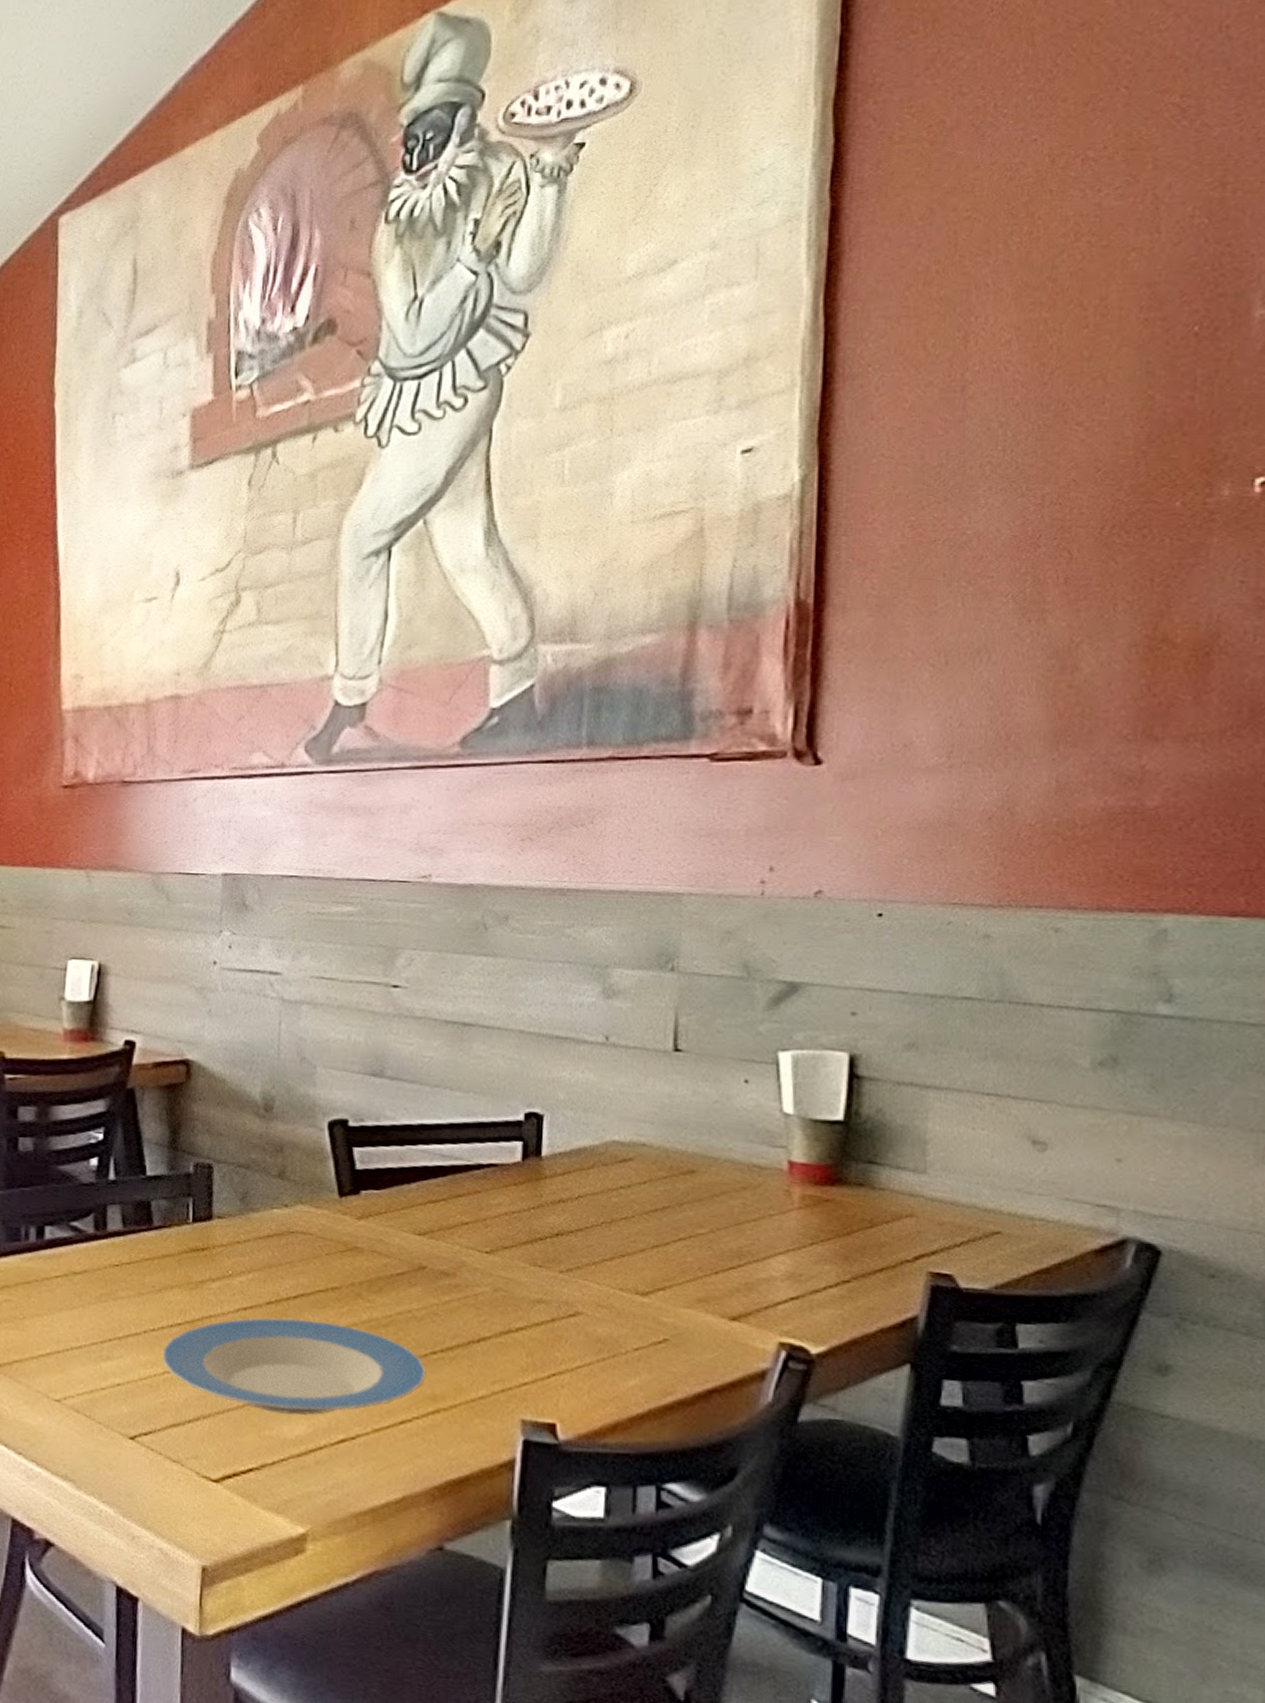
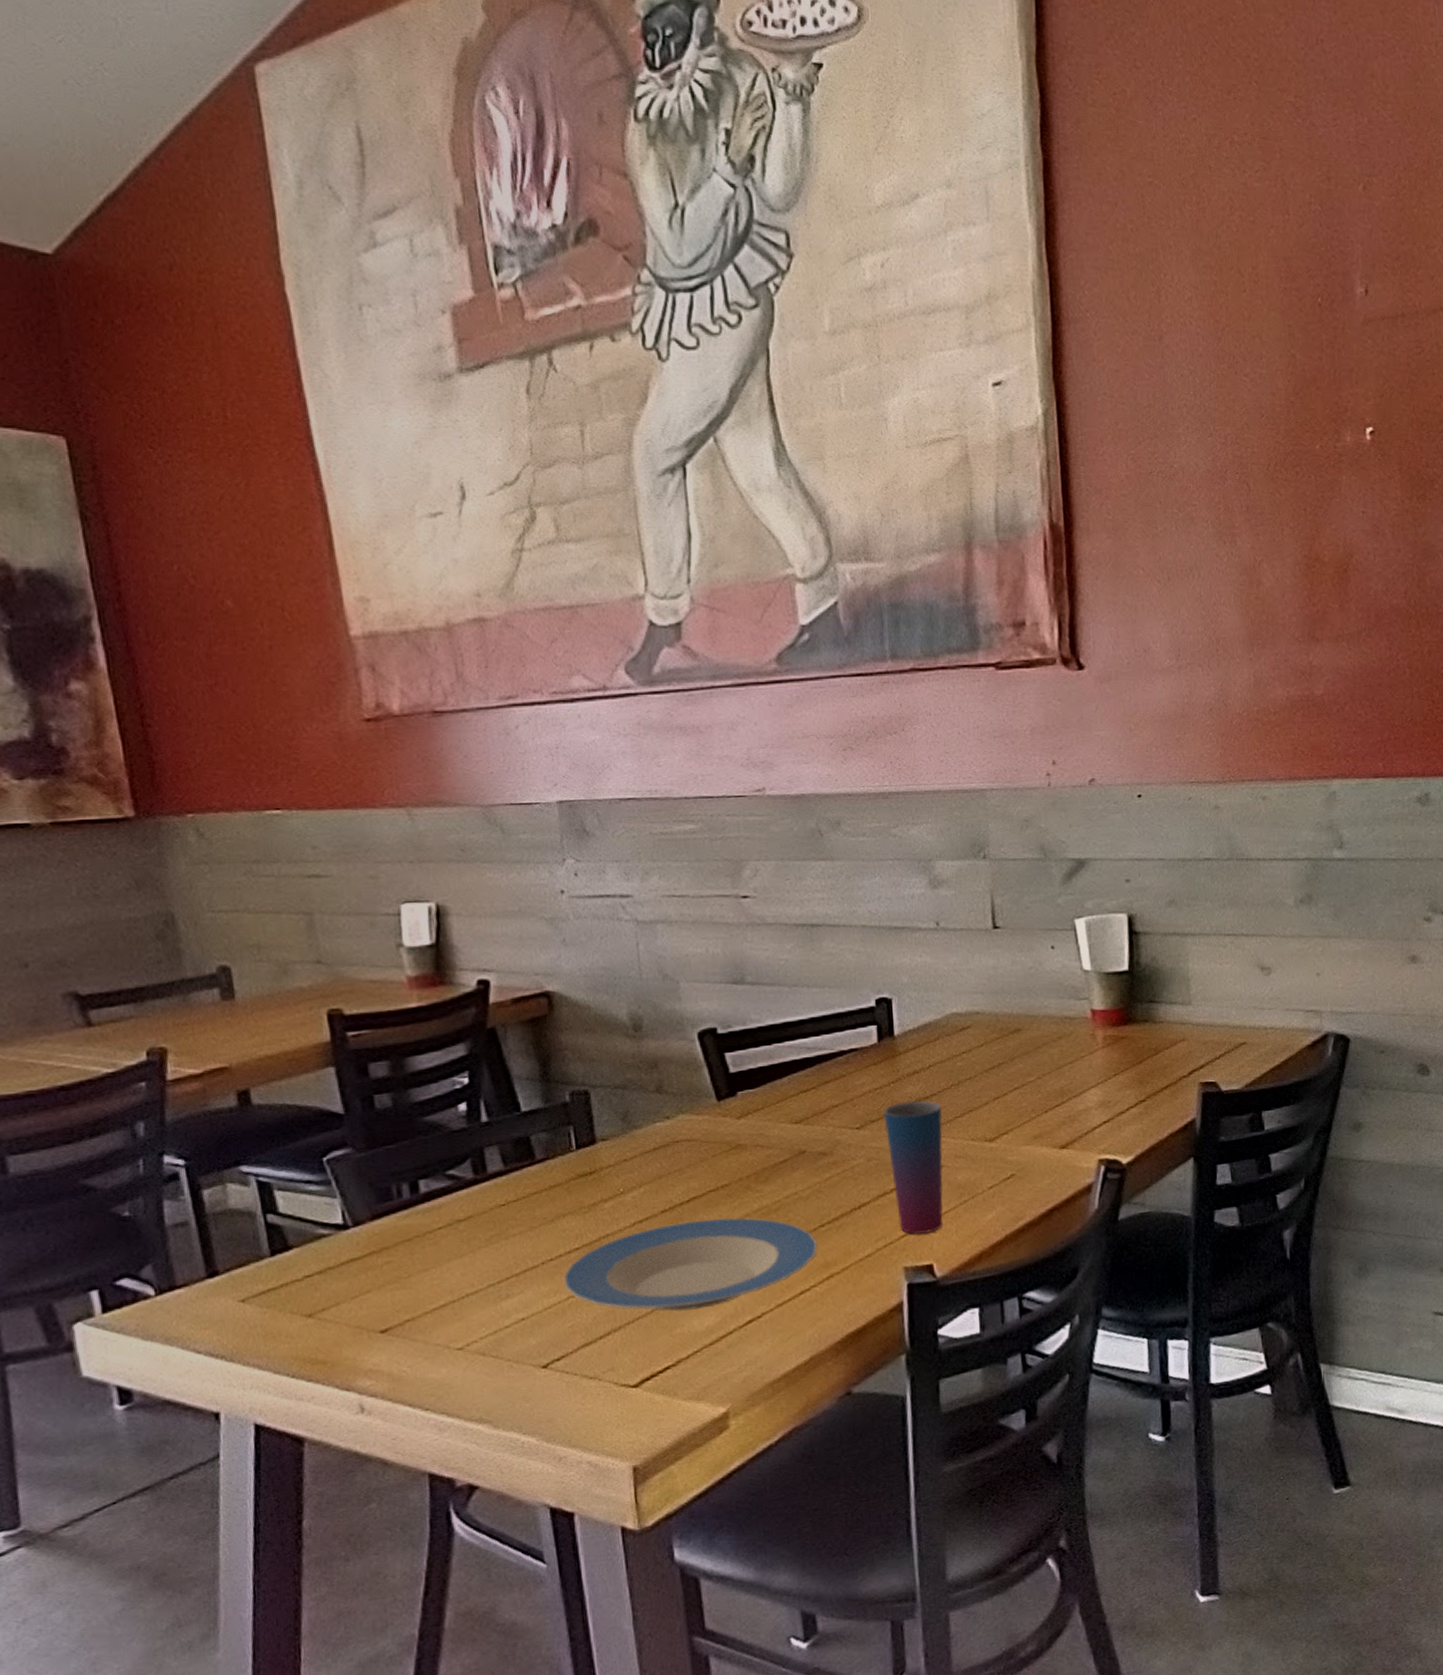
cup: none [518,1231,587,1387] -> present [883,1100,943,1234]

